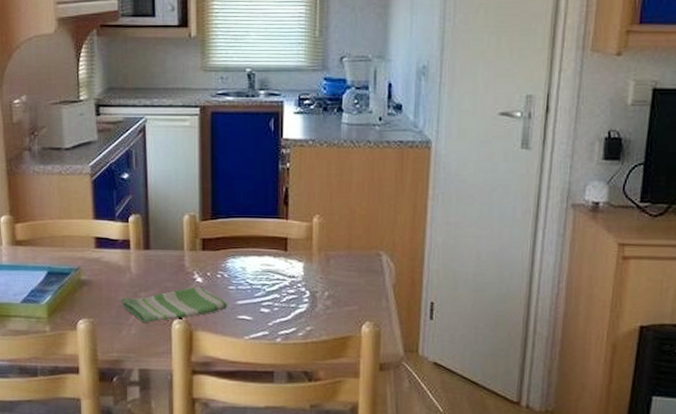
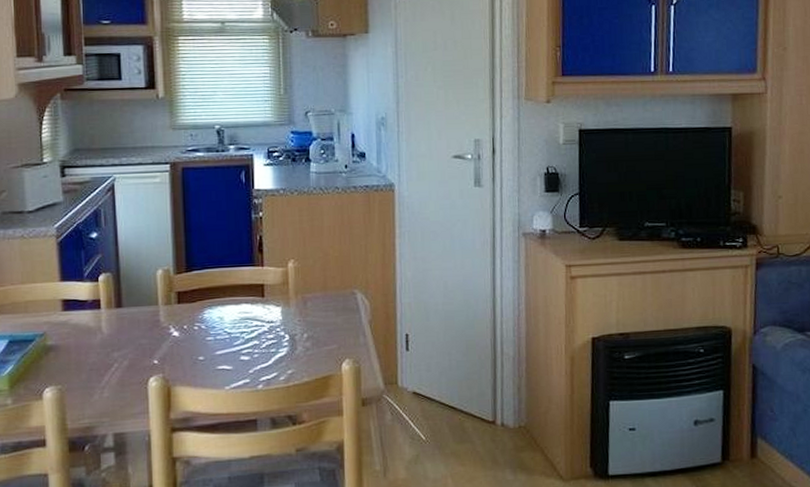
dish towel: present [120,286,228,323] -> none [91,340,206,384]

